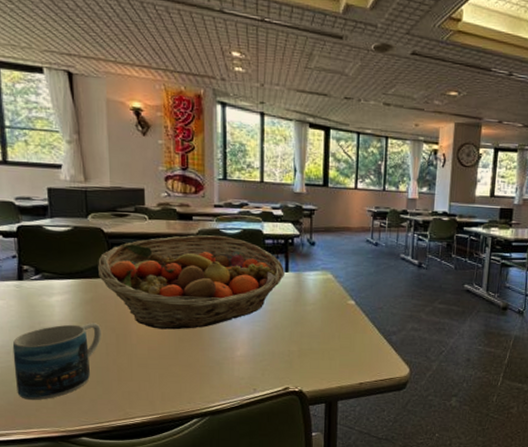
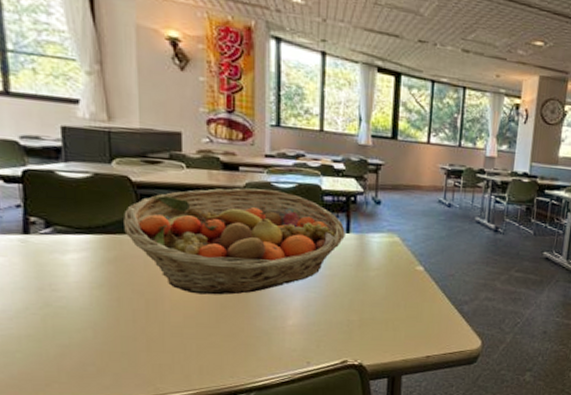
mug: present [12,323,101,401] -> none [16,285,127,375]

